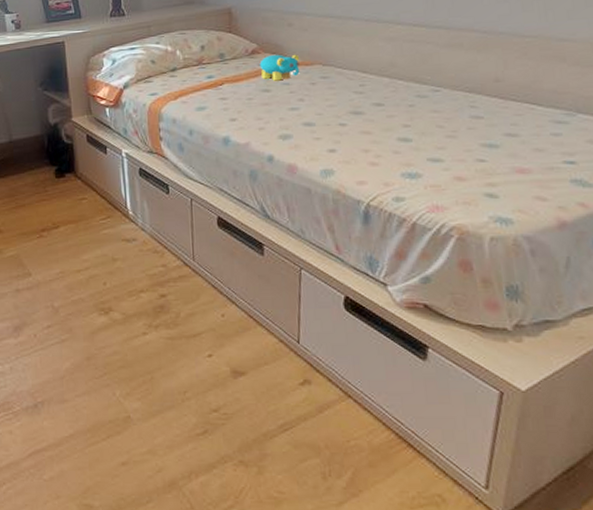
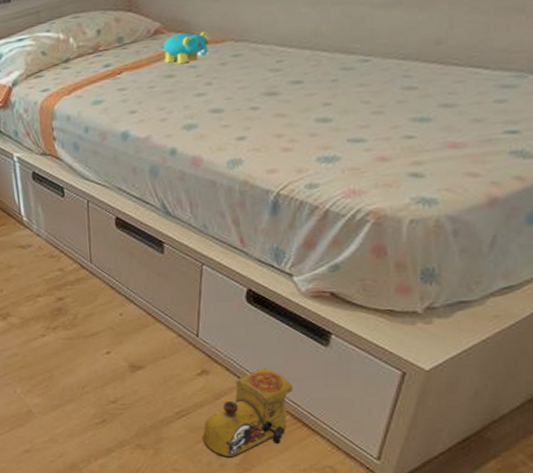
toy train: none [307,380,396,482] -> present [202,367,294,459]

